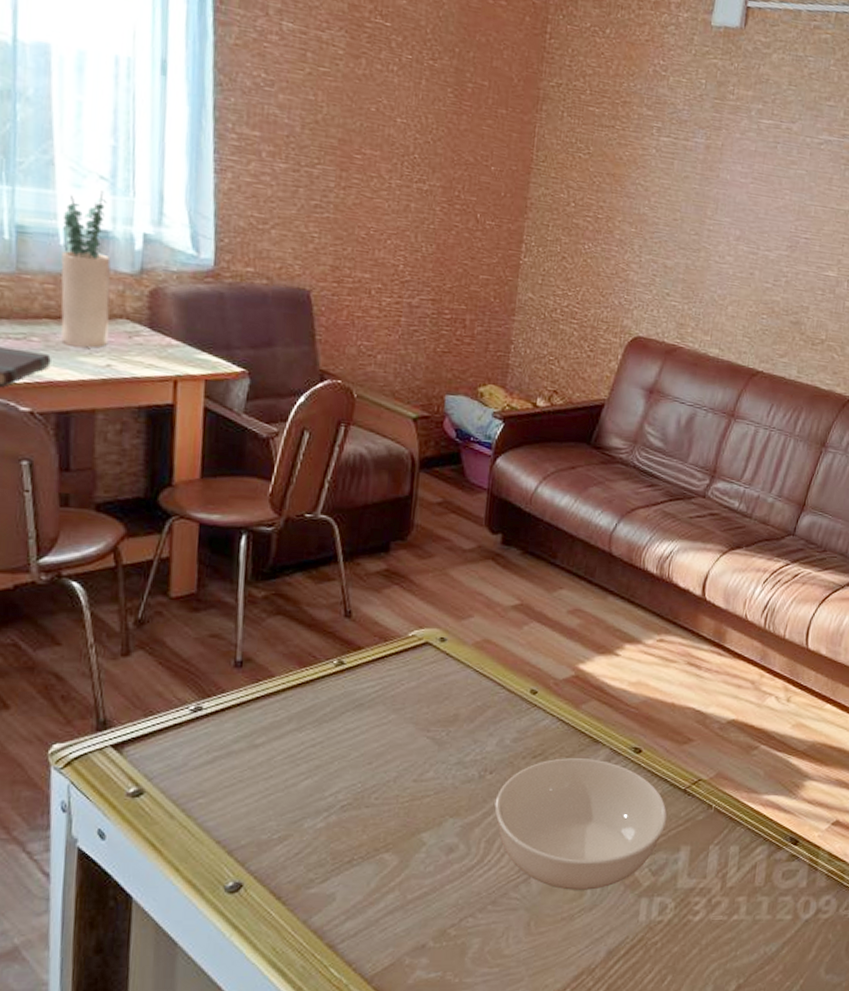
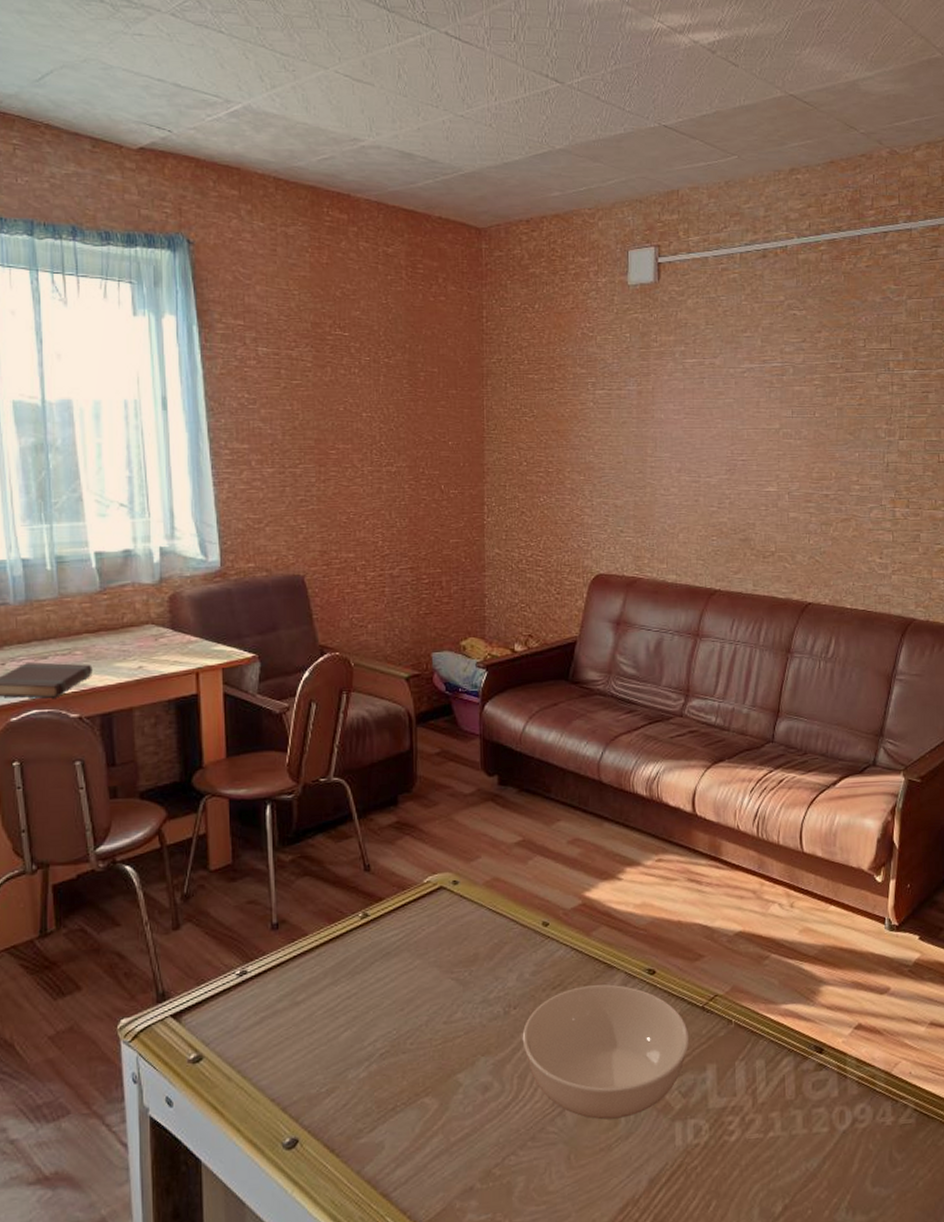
vase: present [61,191,111,349] -> none [94,516,139,655]

